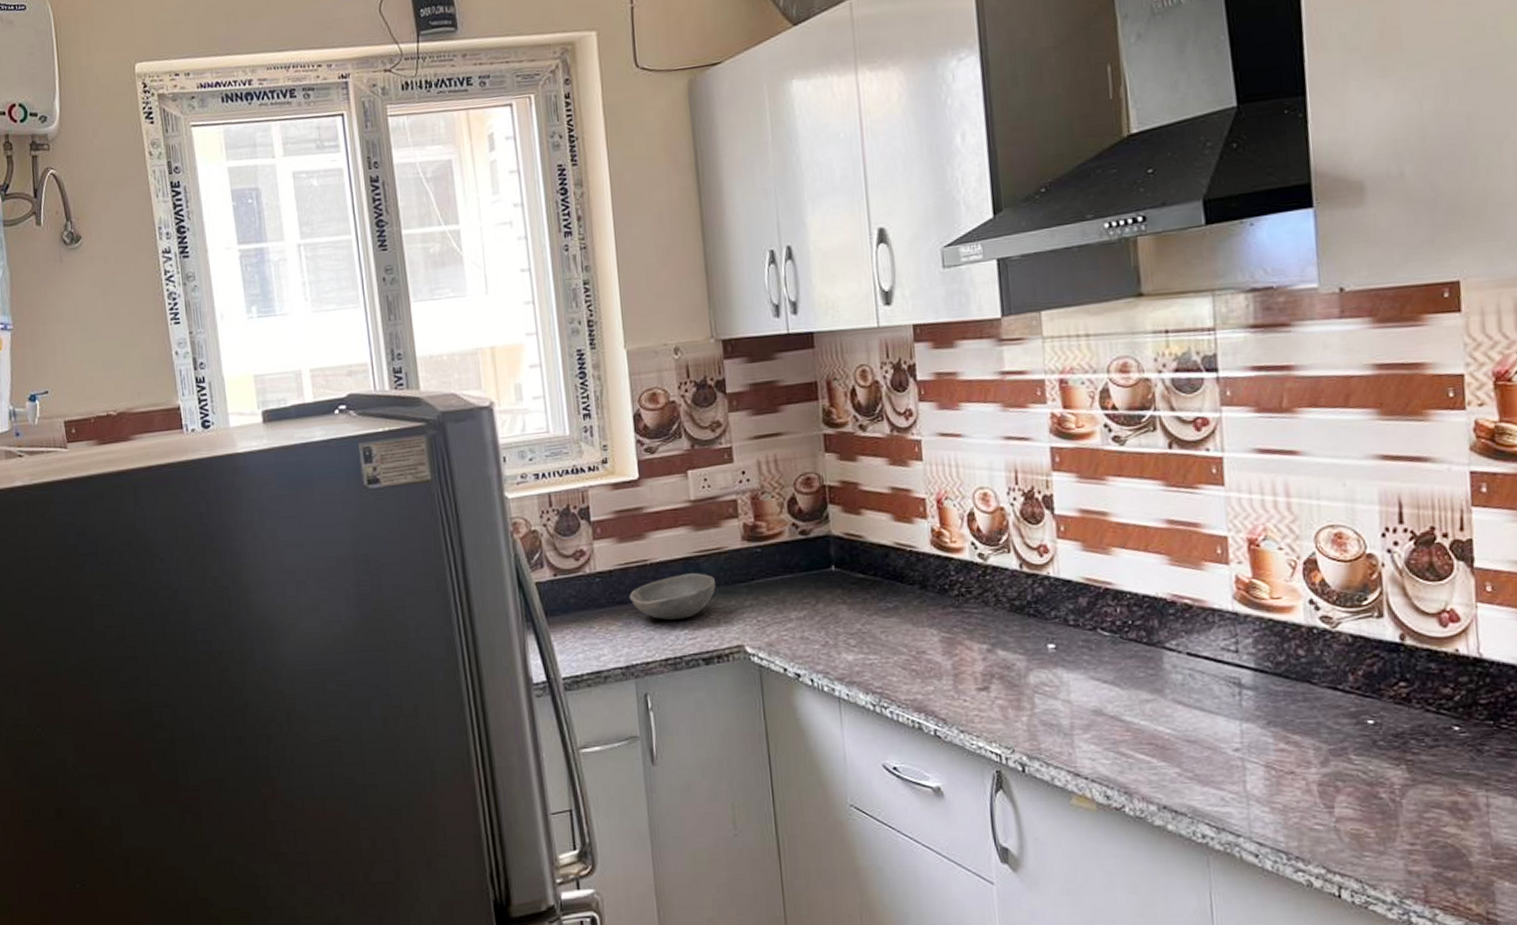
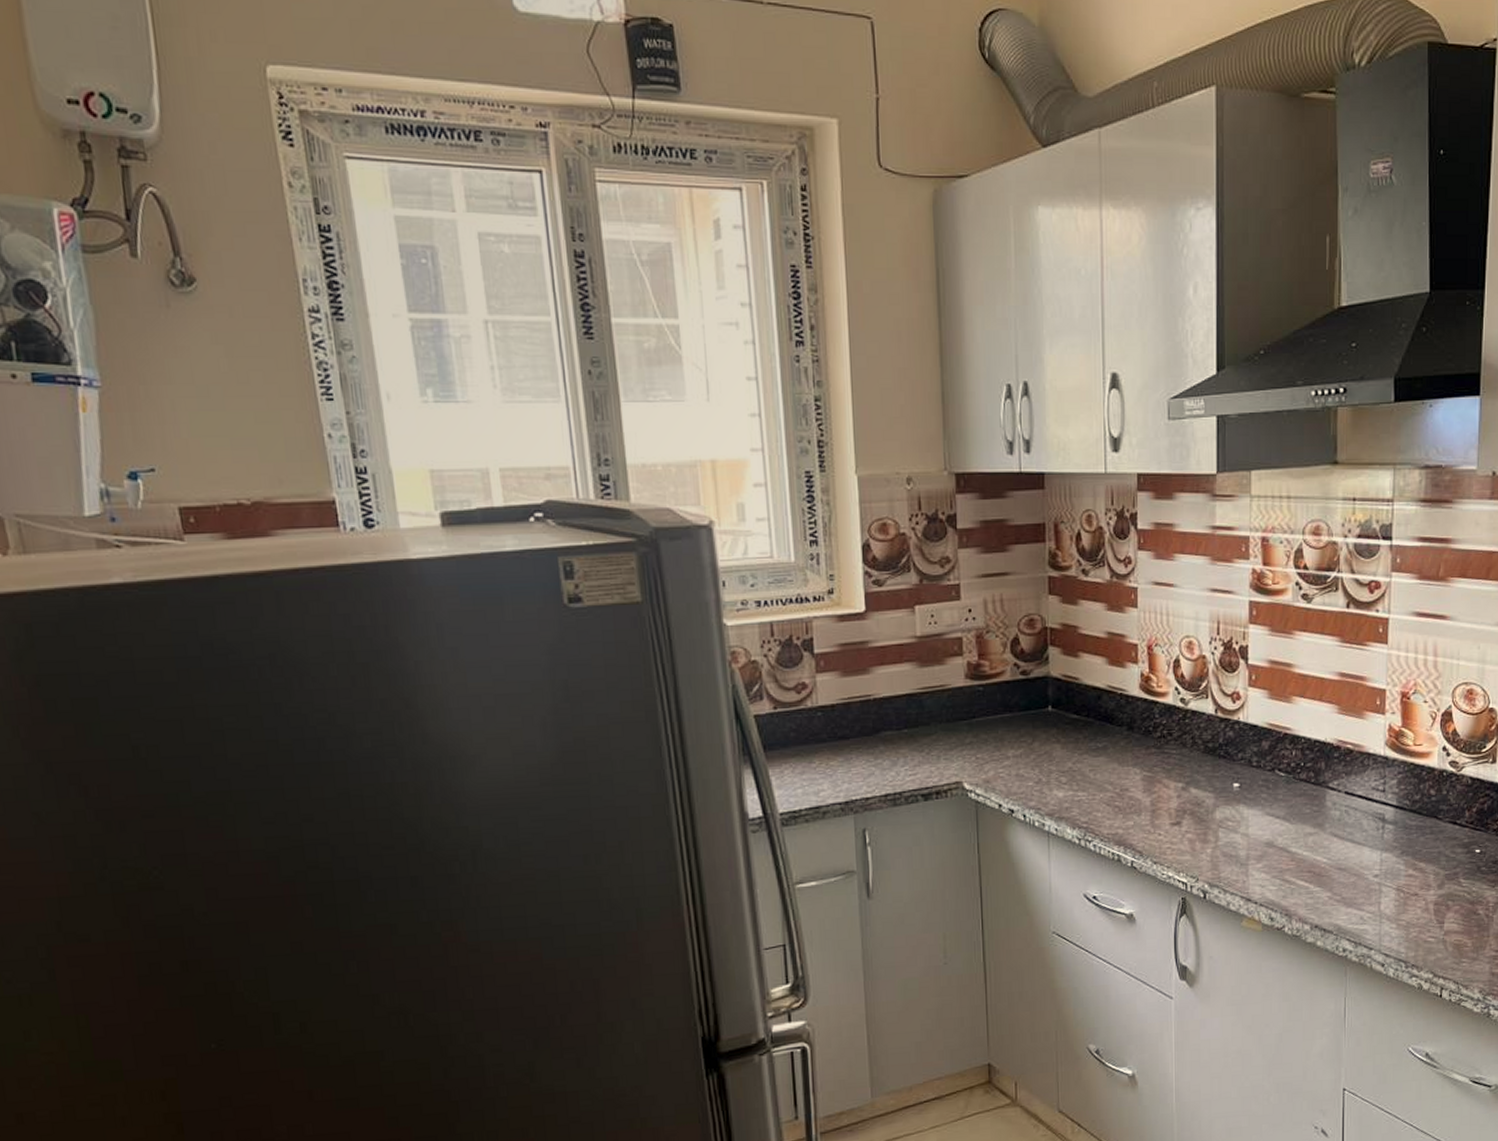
bowl: present [629,572,716,621] -> none [851,709,938,757]

